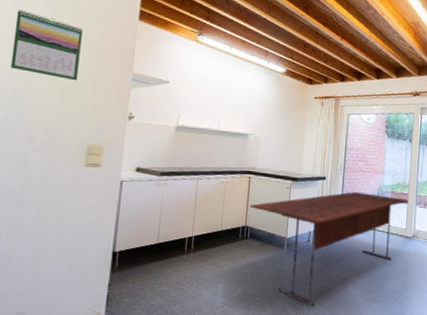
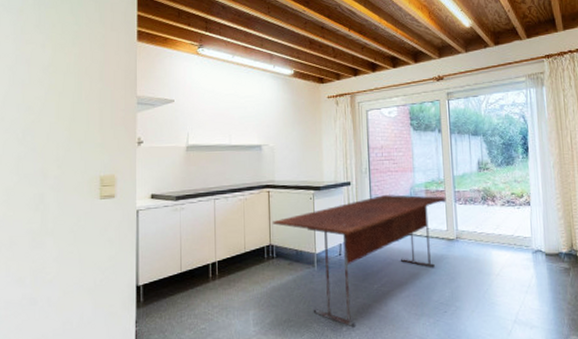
calendar: present [10,9,83,81] -> none [18,47,84,112]

